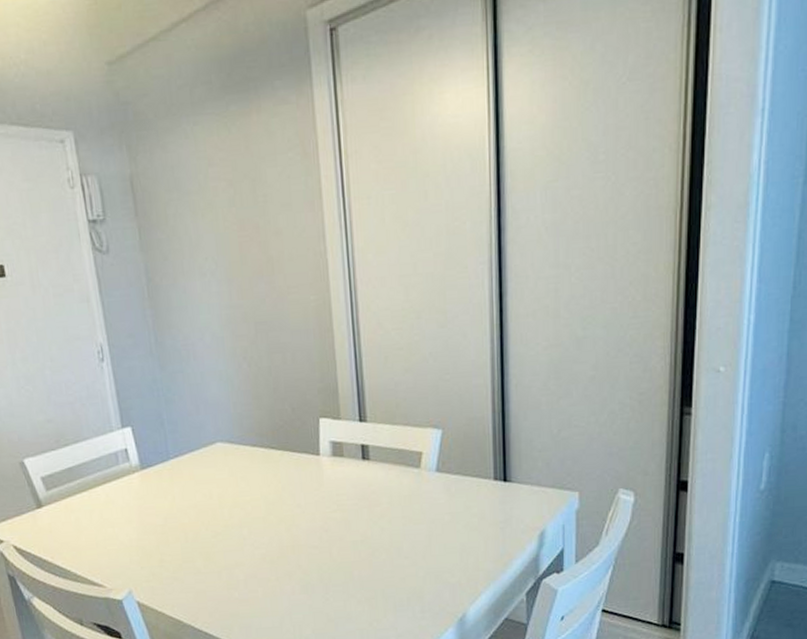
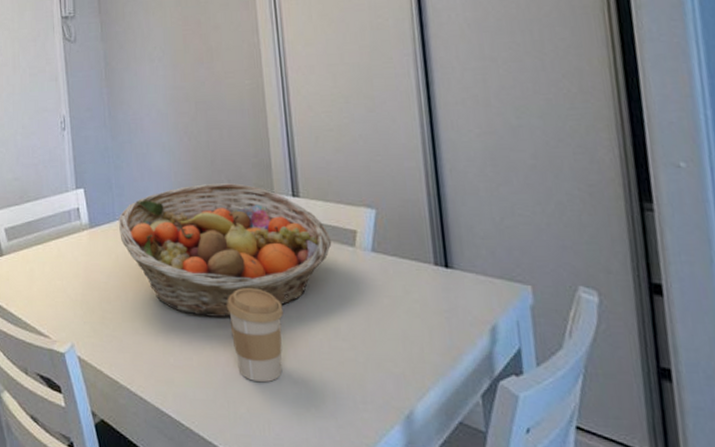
fruit basket: none [173,411,398,550] -> present [119,183,332,317]
coffee cup: none [292,517,348,605] -> present [227,288,283,383]

